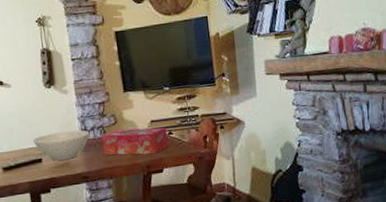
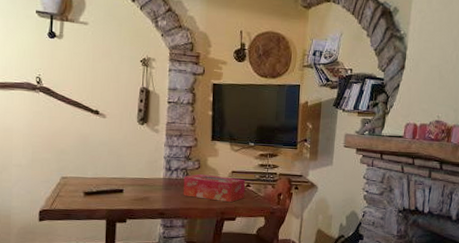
bowl: present [32,130,90,161] -> none [118,167,173,194]

